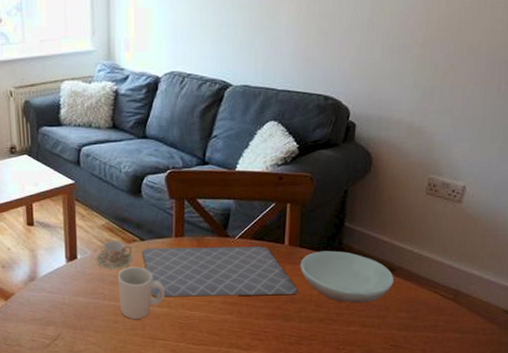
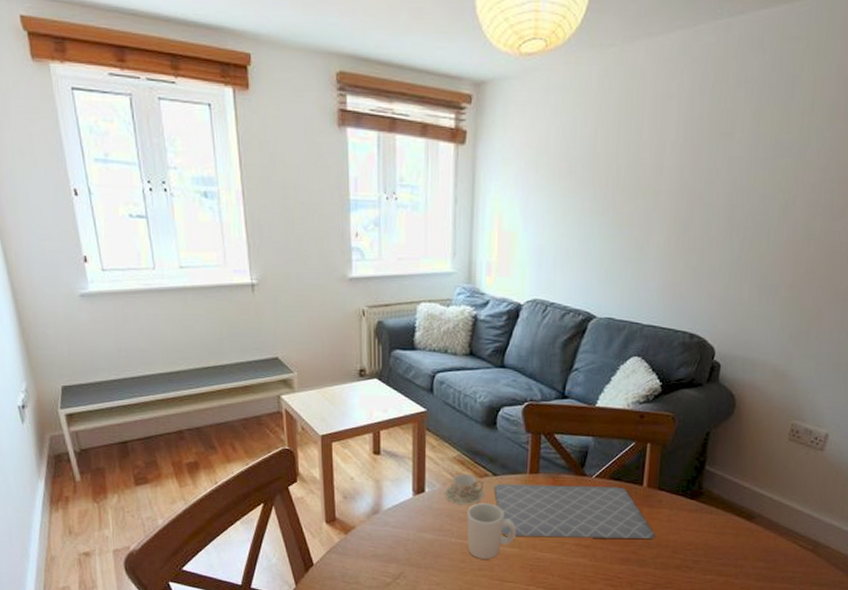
bowl: present [300,250,394,303] -> none [658,494,753,550]

